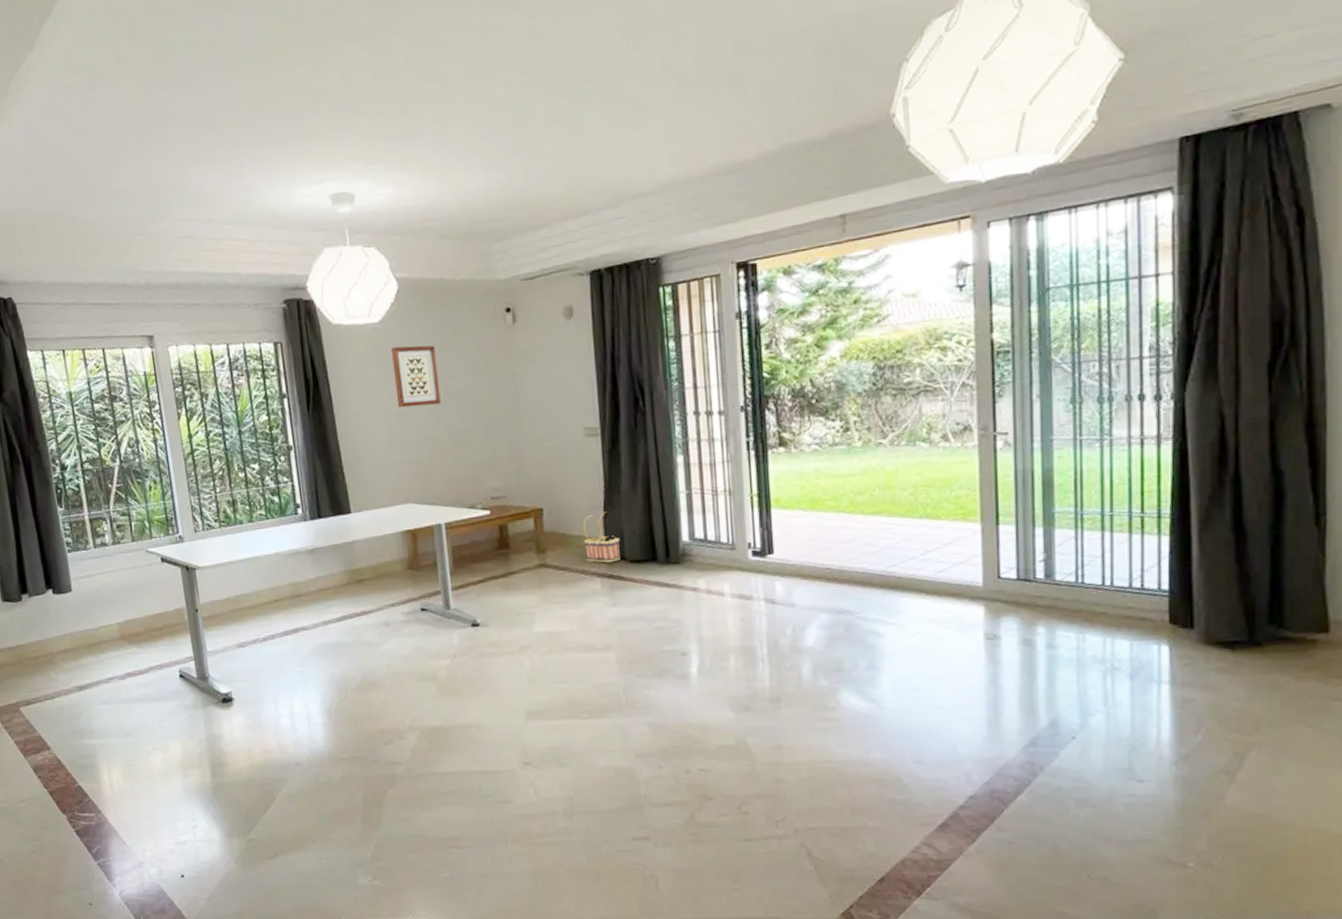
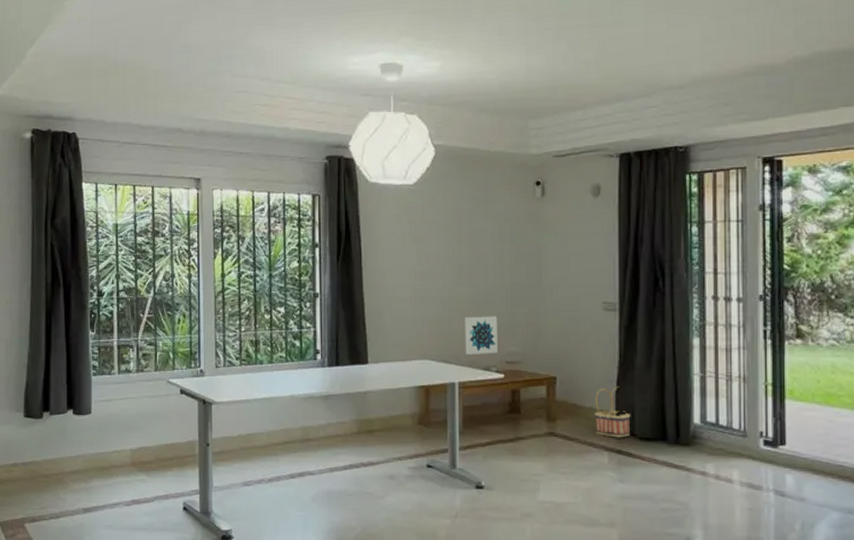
wall art: present [391,345,441,408] -> none [423,208,466,267]
wall art: none [445,452,482,495] -> present [465,316,498,356]

